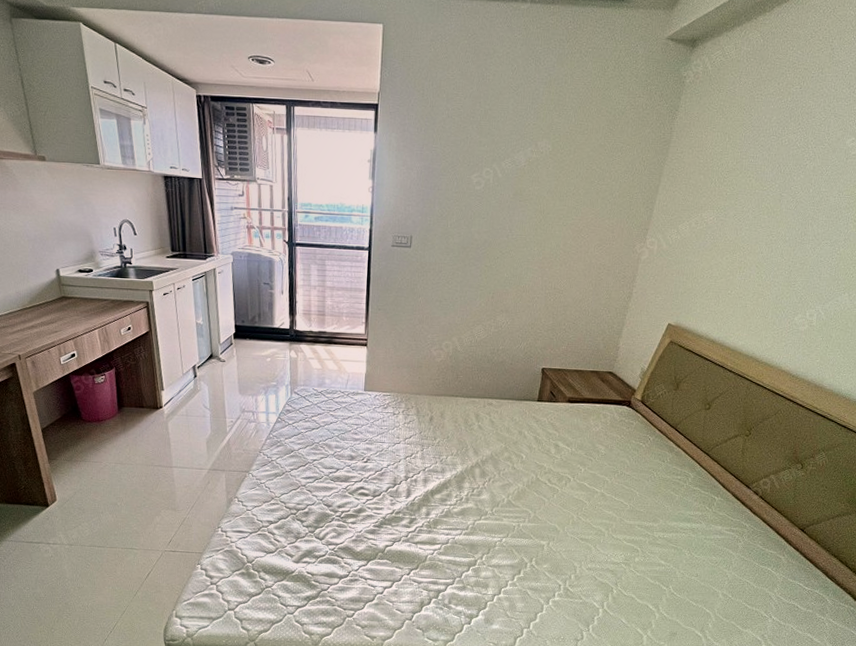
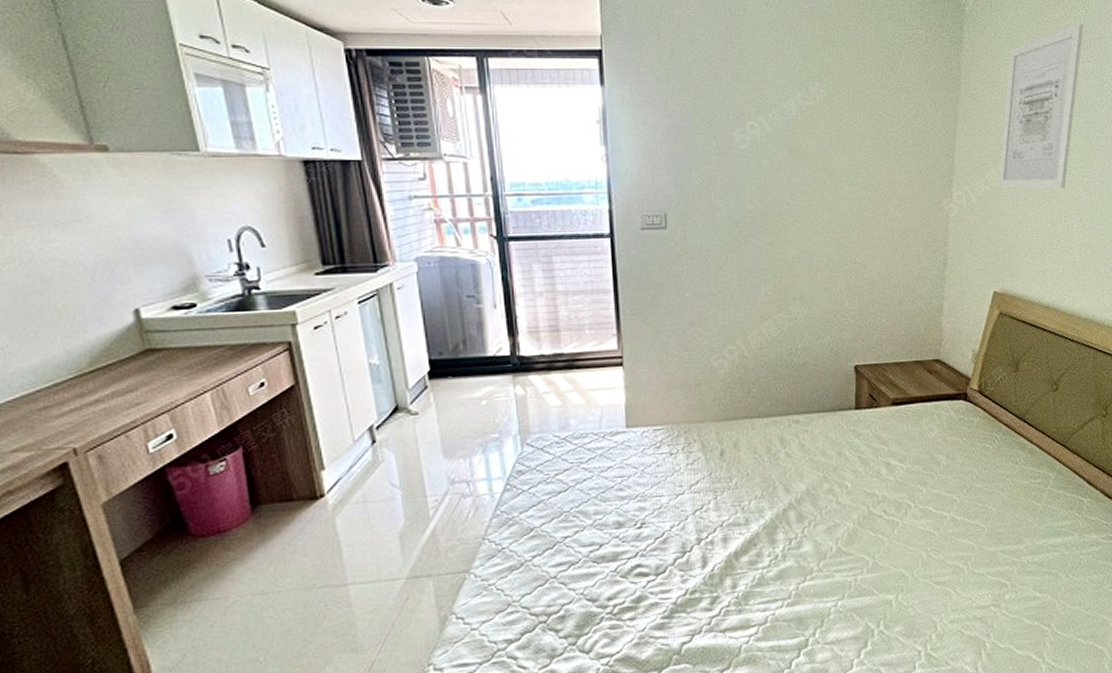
wall art: none [688,99,796,244] -> present [998,24,1084,189]

